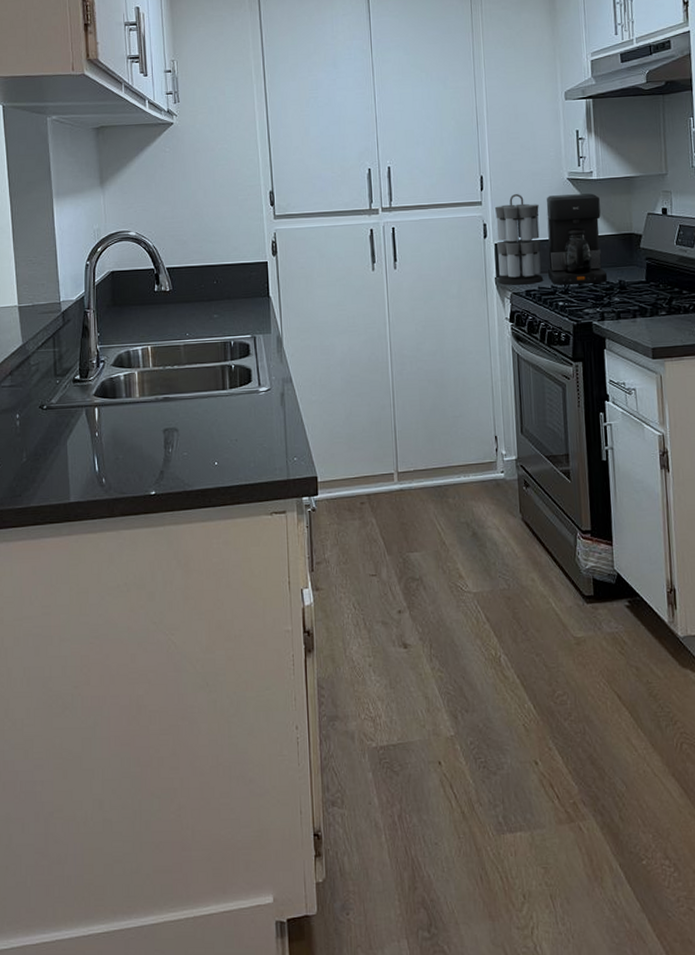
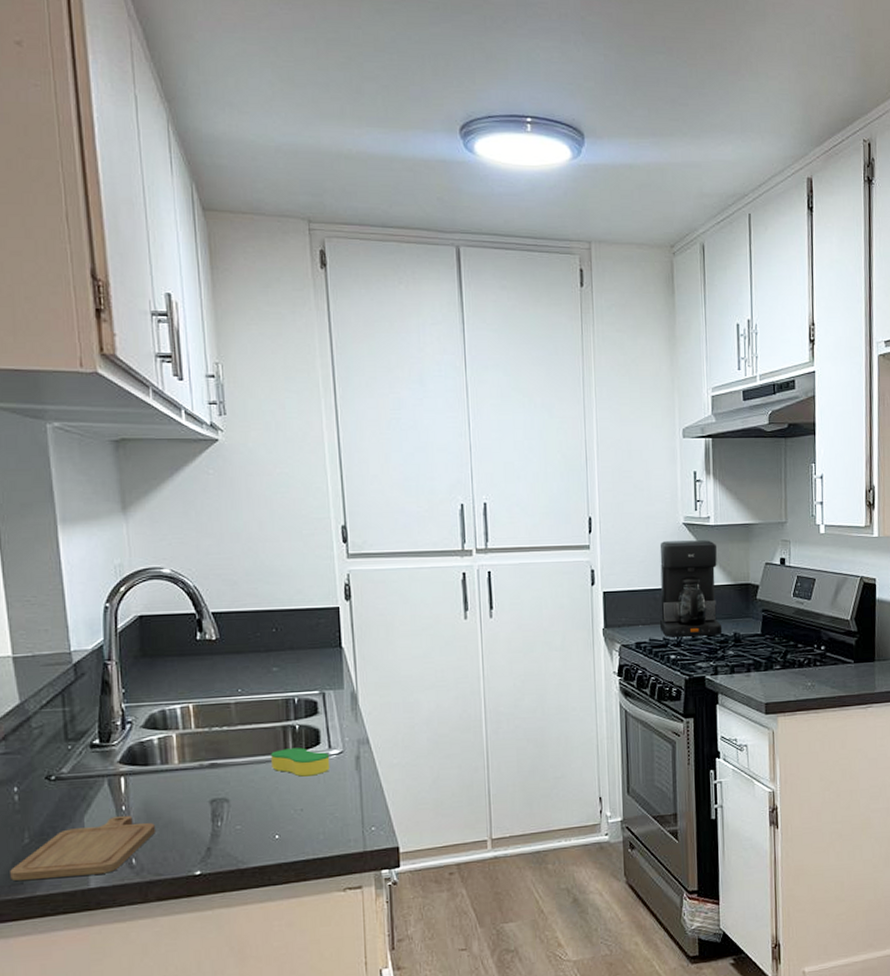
chopping board: none [12,440,120,494] -> present [10,815,155,882]
sponge: none [212,385,260,411] -> present [271,747,330,777]
spice rack: present [494,194,544,285] -> none [603,538,655,637]

